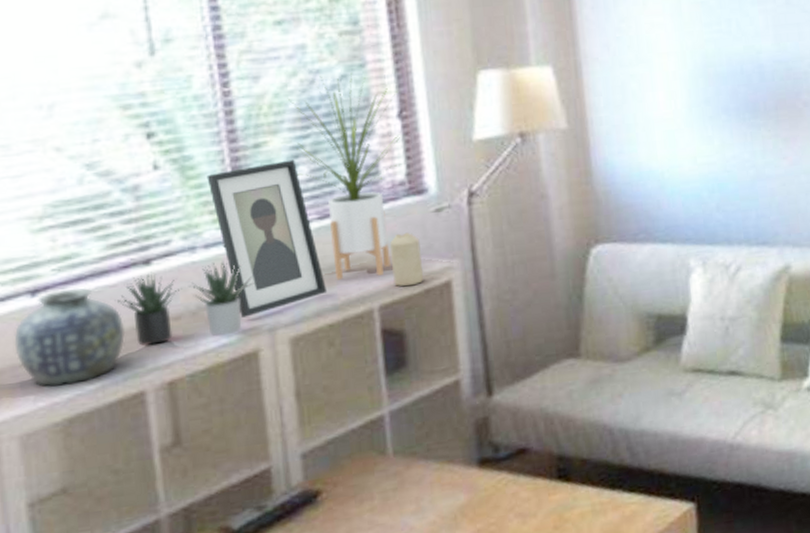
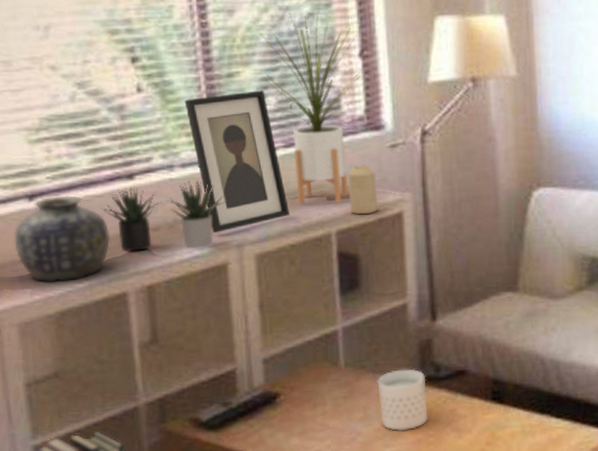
mug: none [430,451,489,523] -> present [377,368,428,432]

